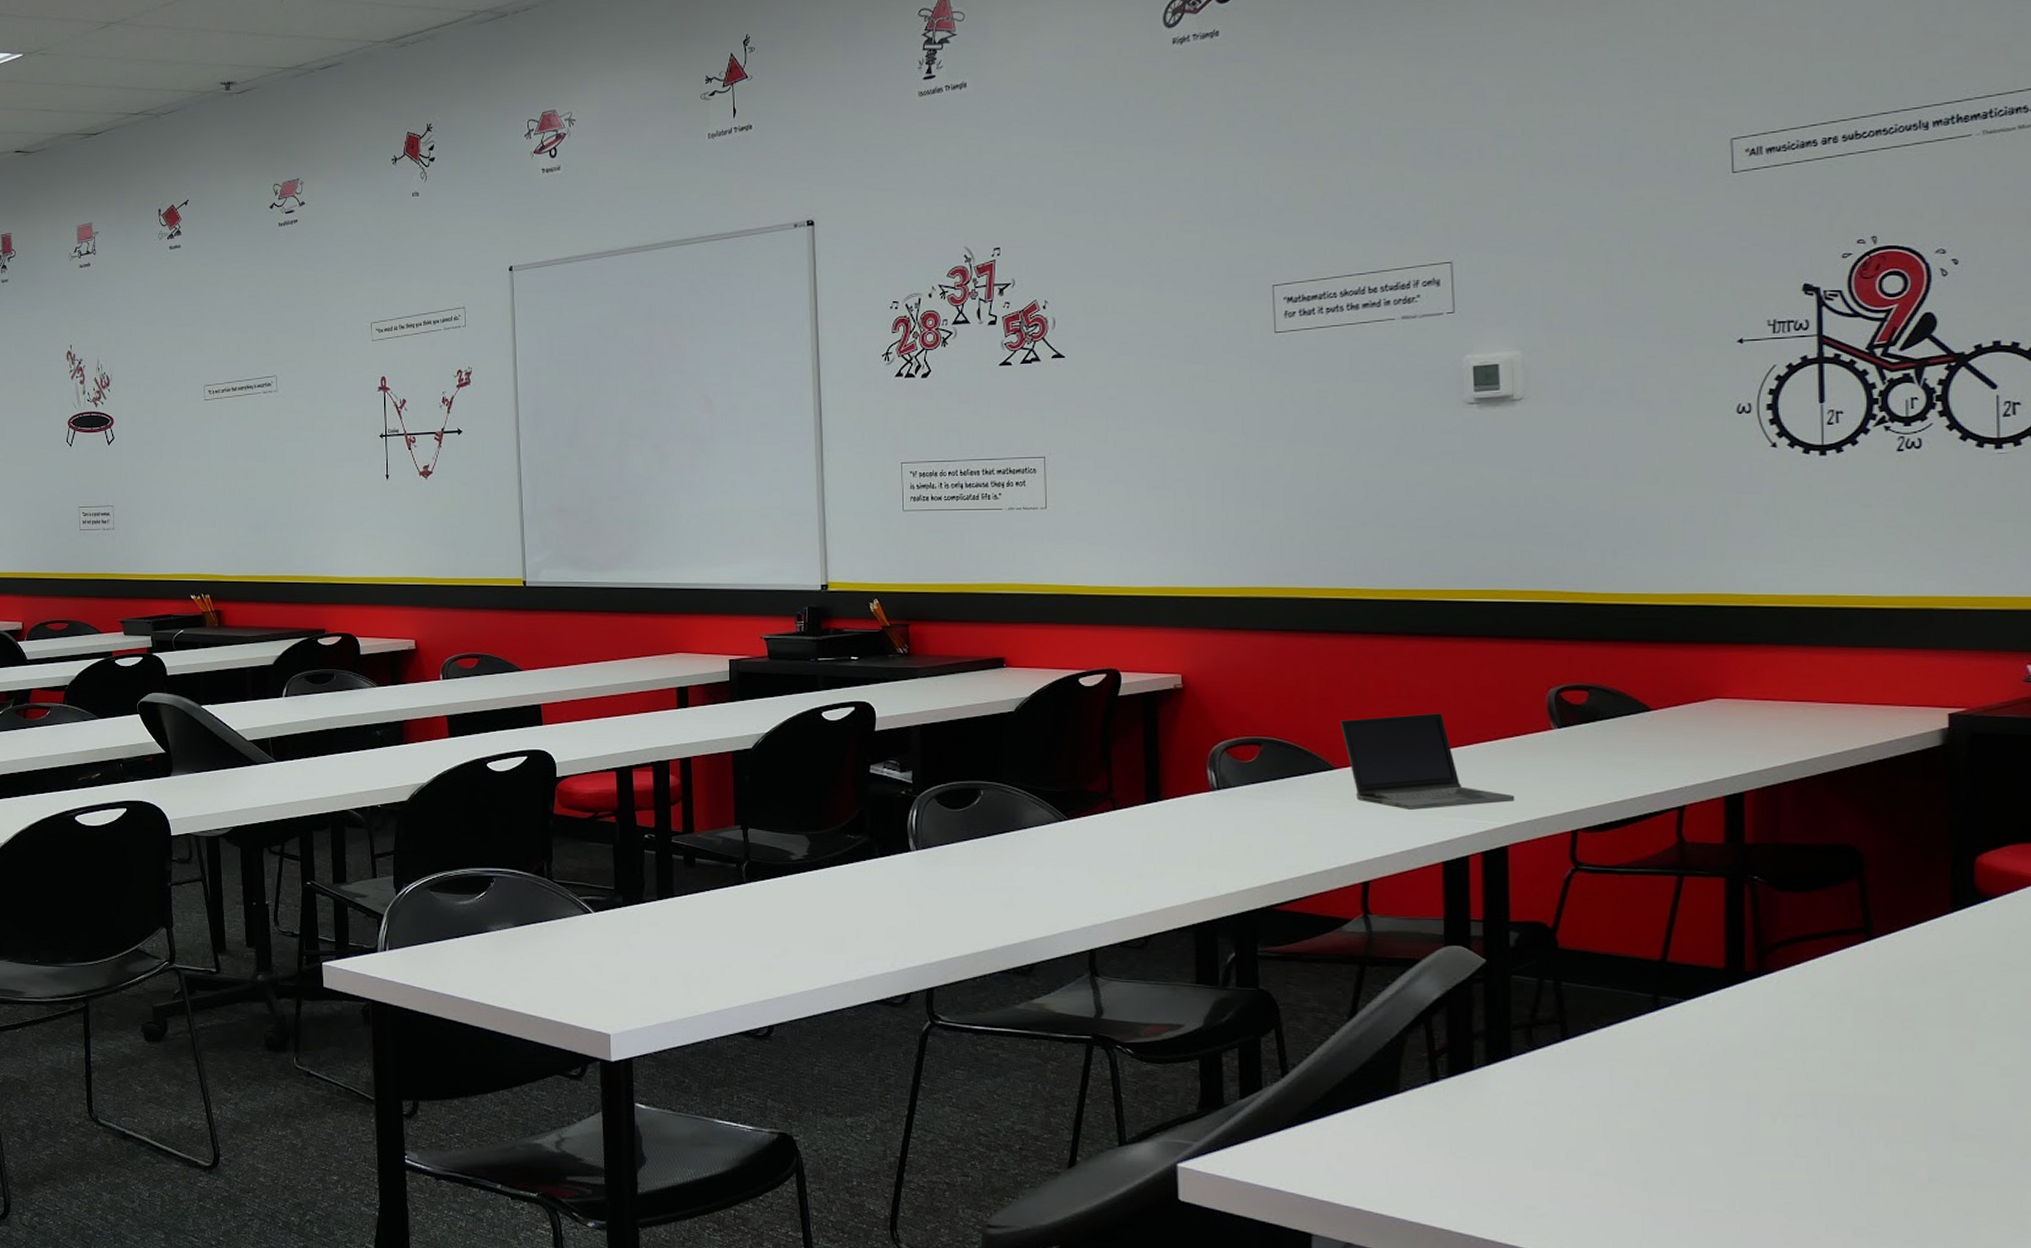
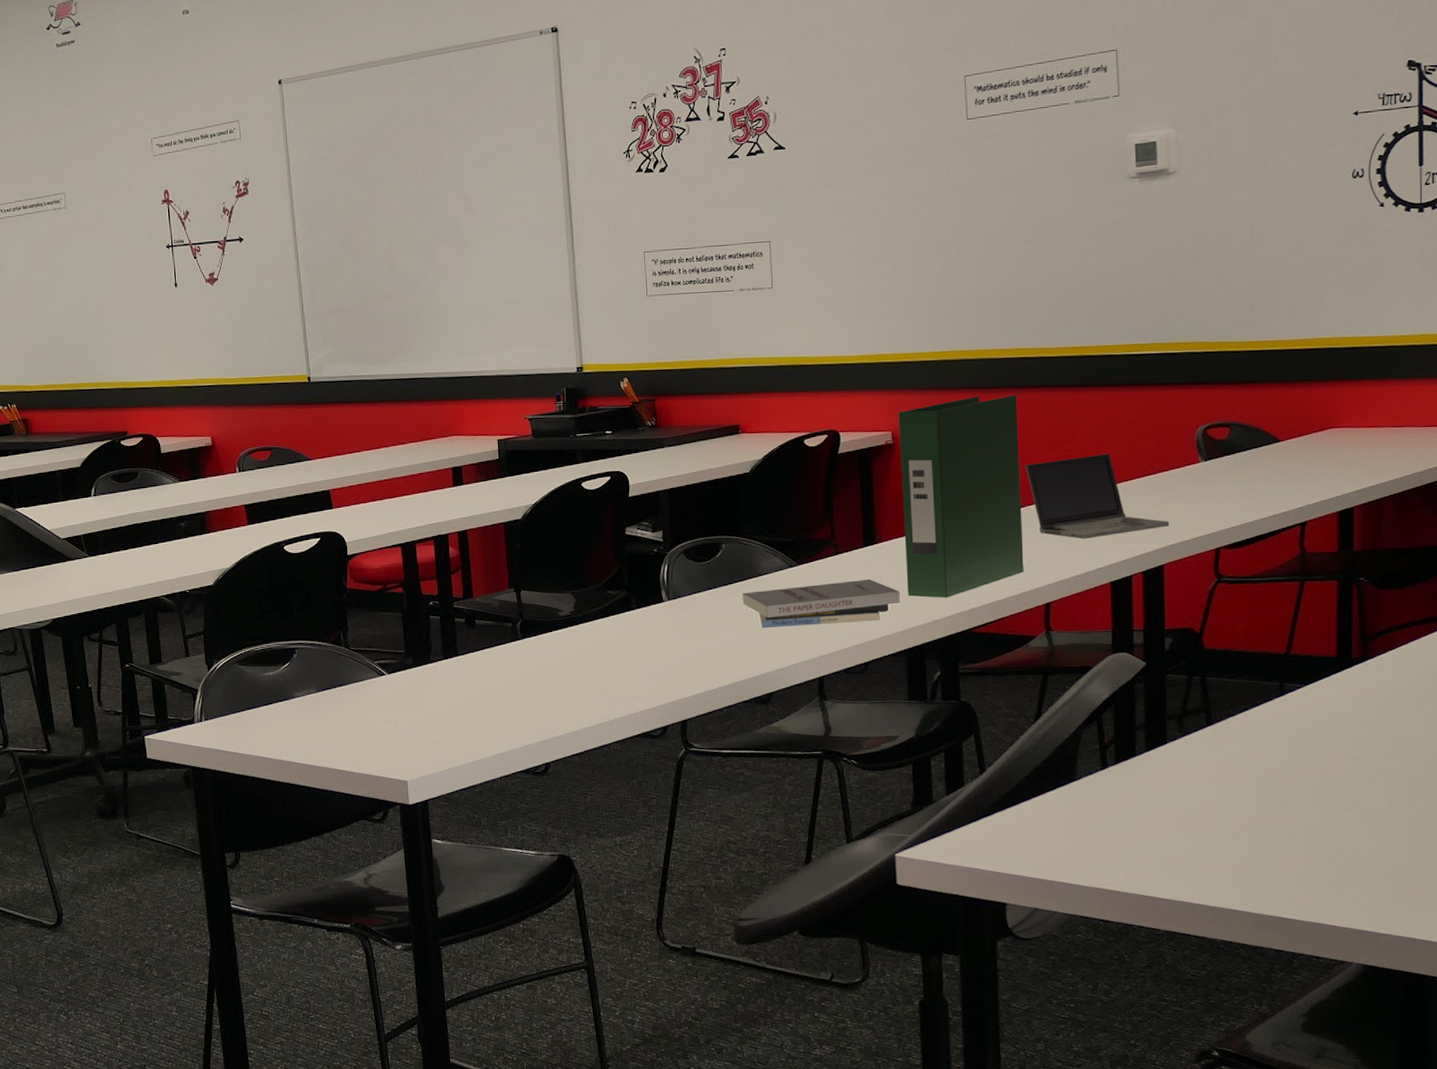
books: none [1003,840,1189,890] -> present [743,579,901,629]
binder: none [1190,640,1337,869] -> present [898,394,1024,599]

